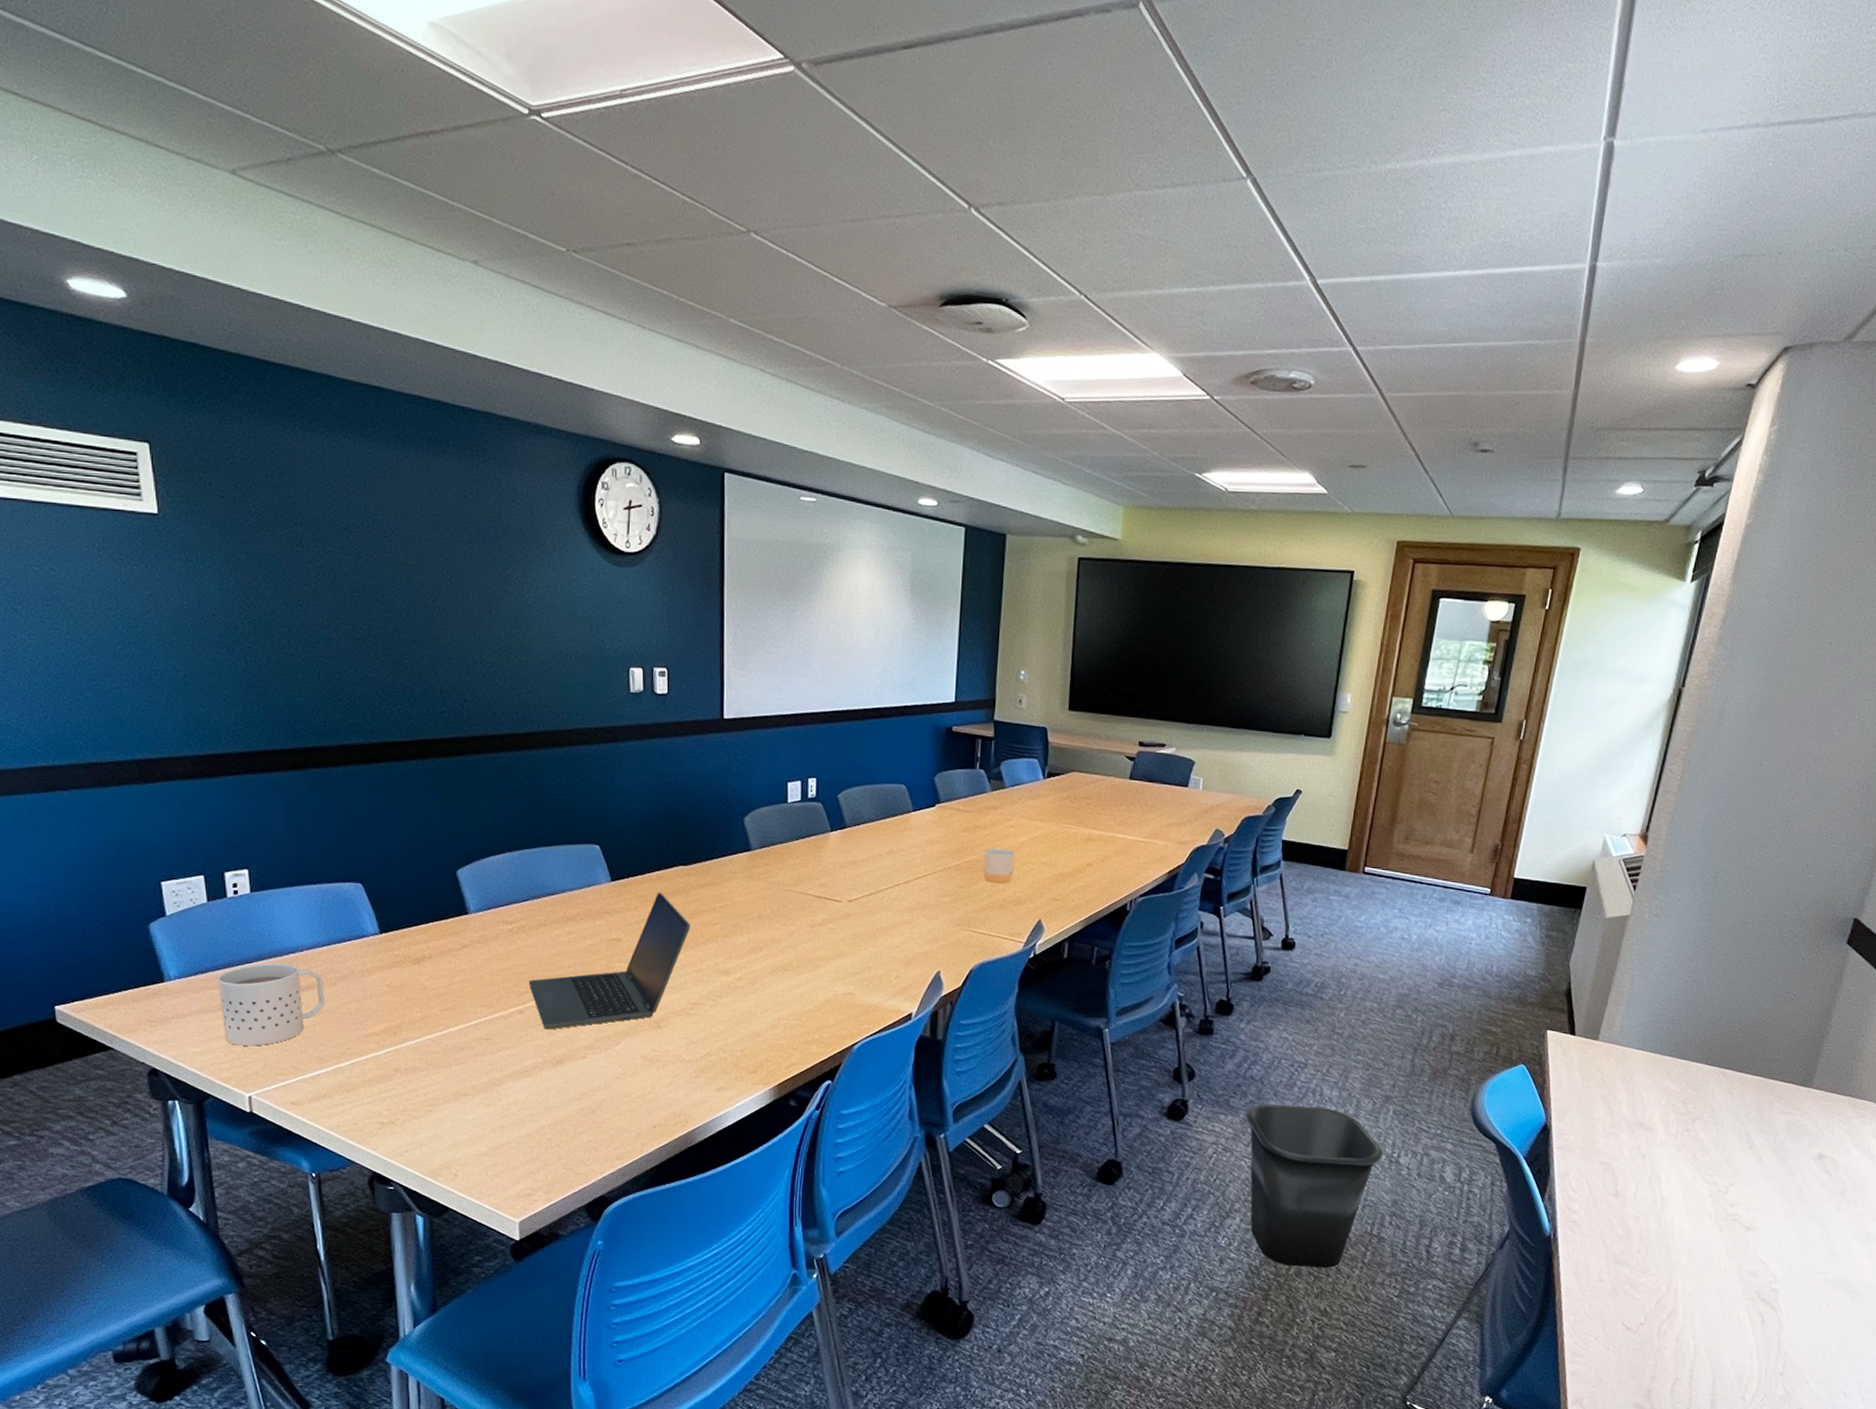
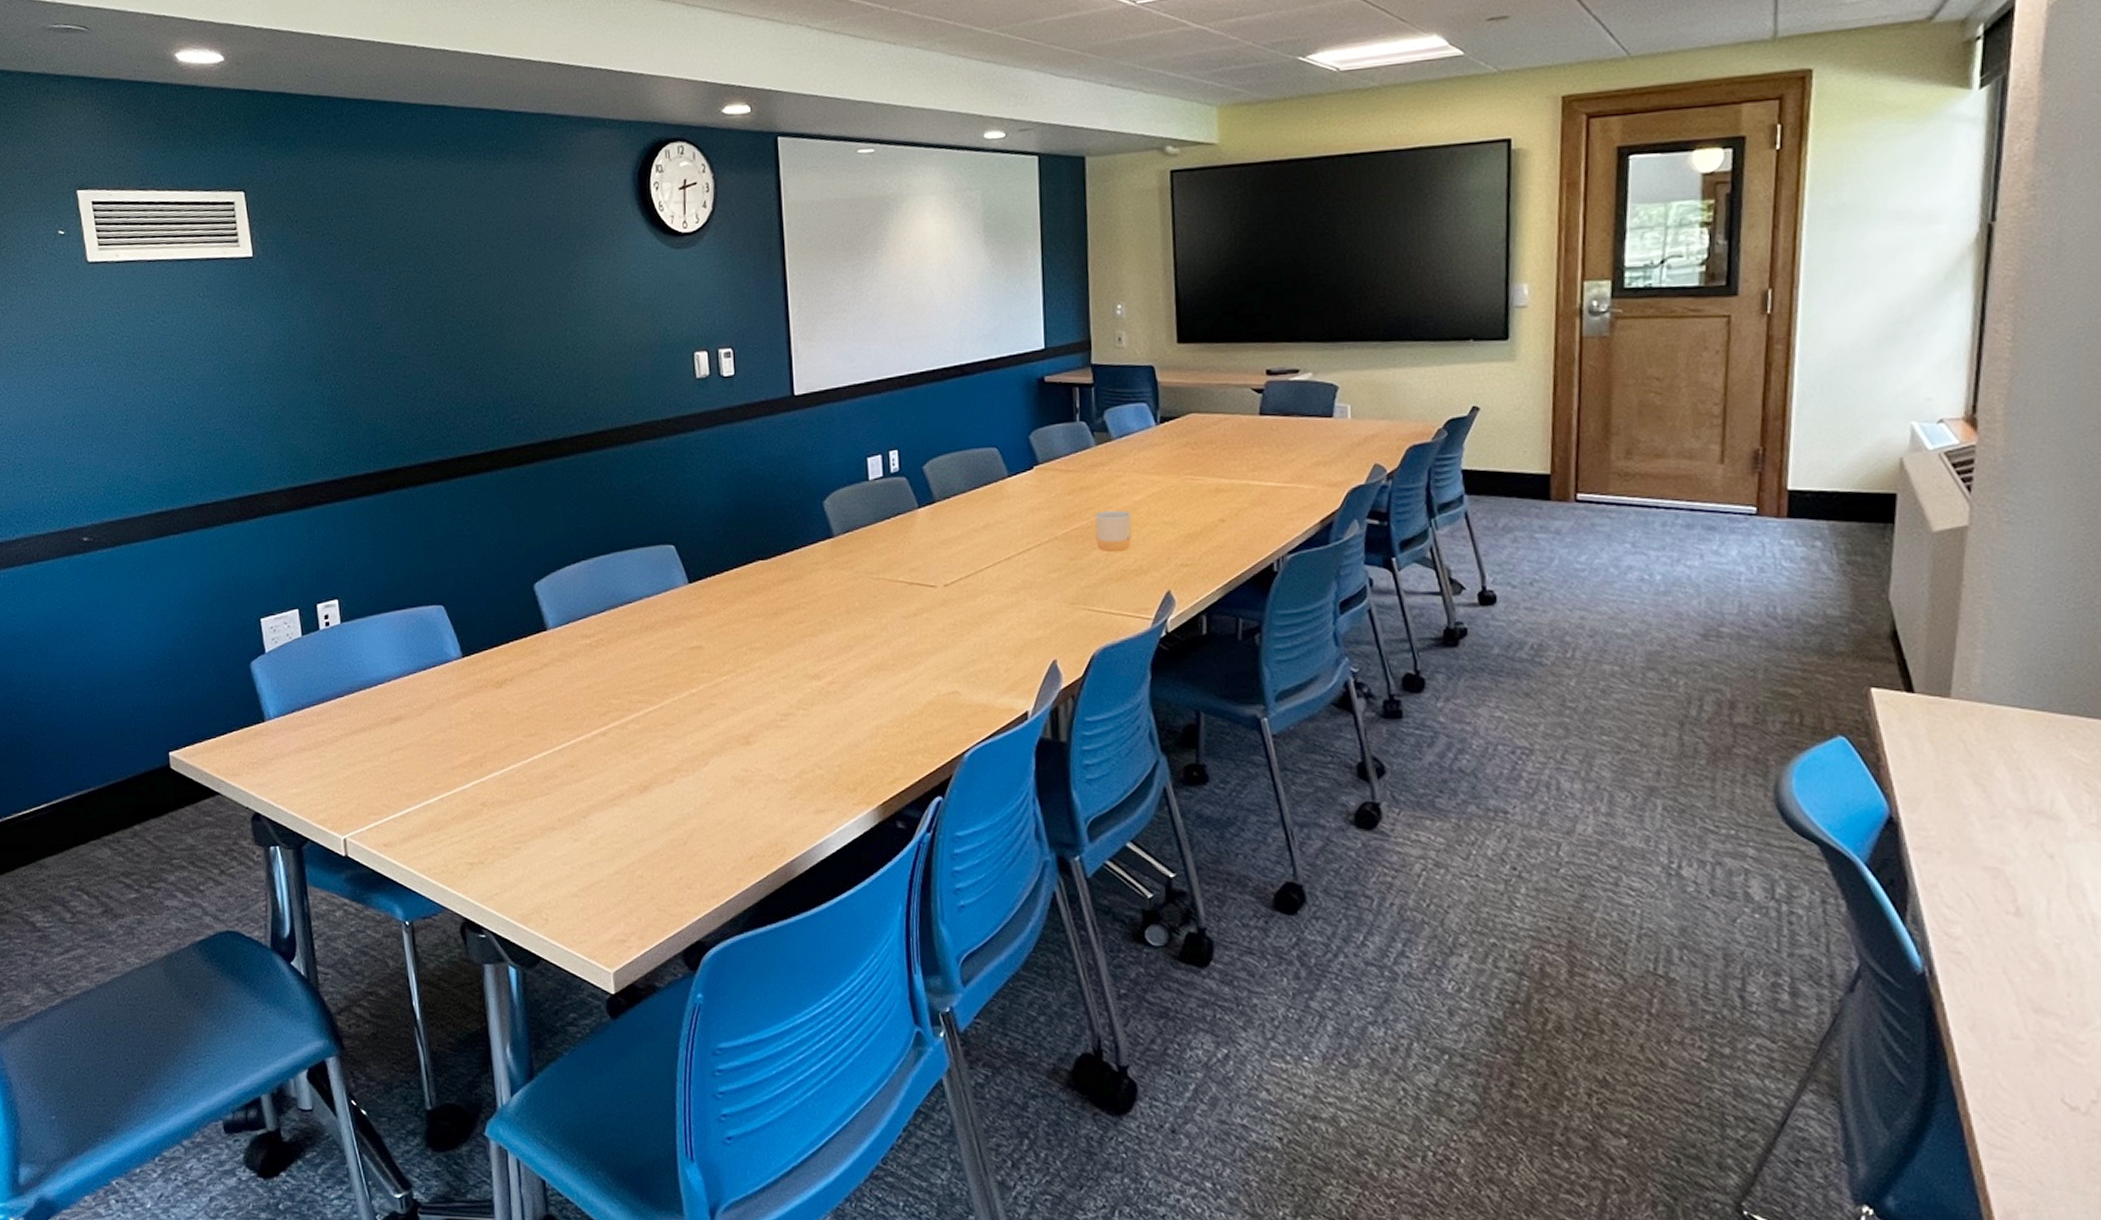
mug: present [217,963,325,1046] -> none [312,695,413,785]
laptop: present [528,893,691,1030] -> none [610,592,775,752]
waste bin: present [1246,1103,1383,1268] -> none [1459,803,1656,1021]

